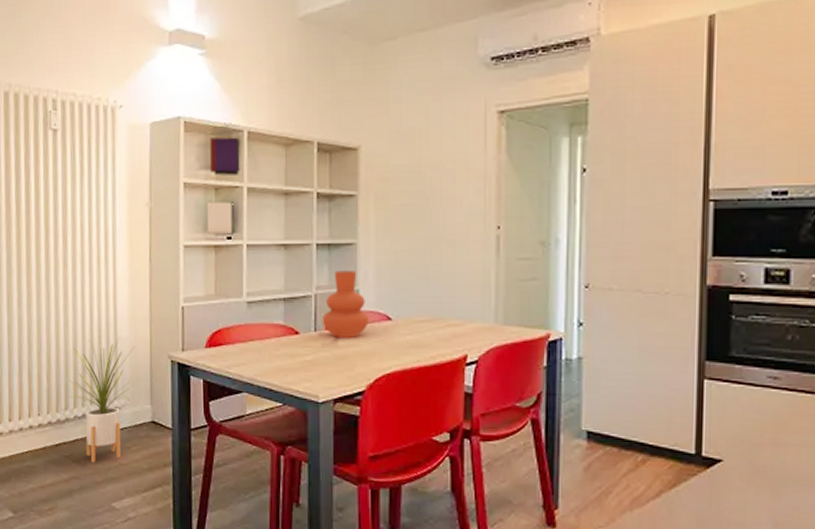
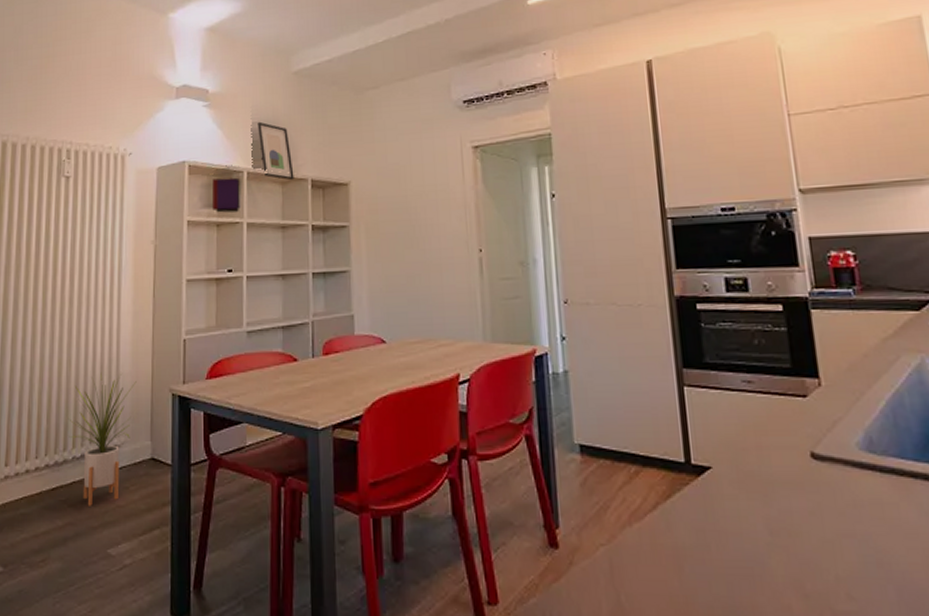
books: present [206,201,235,235] -> none [208,236,235,269]
picture frame: none [259,74,299,143] -> present [257,121,294,181]
vase: present [322,271,369,338] -> none [319,297,364,362]

